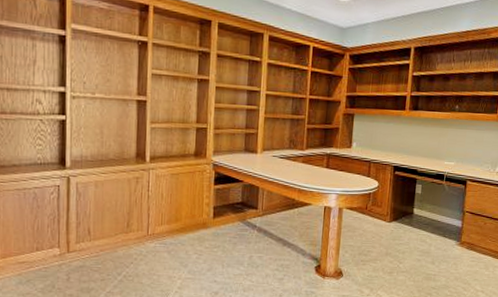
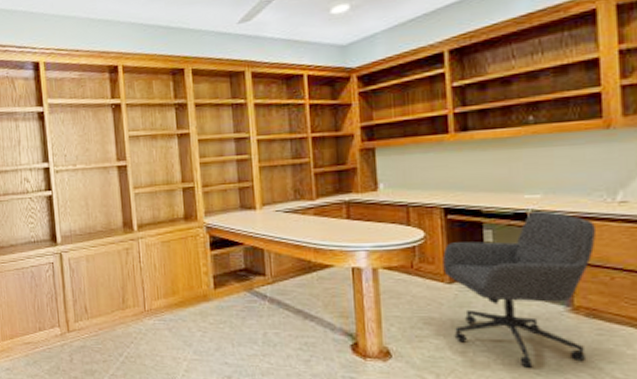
office chair: none [386,173,482,284] -> present [442,210,596,368]

